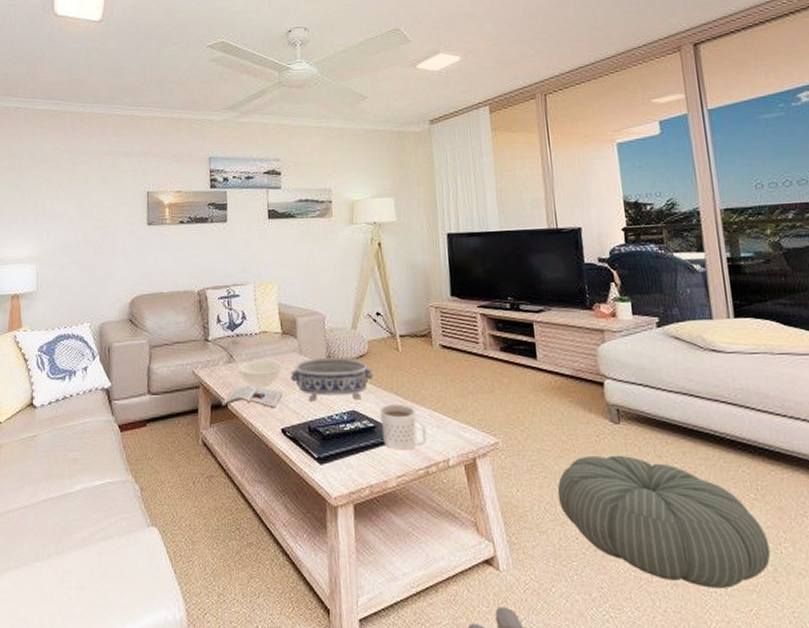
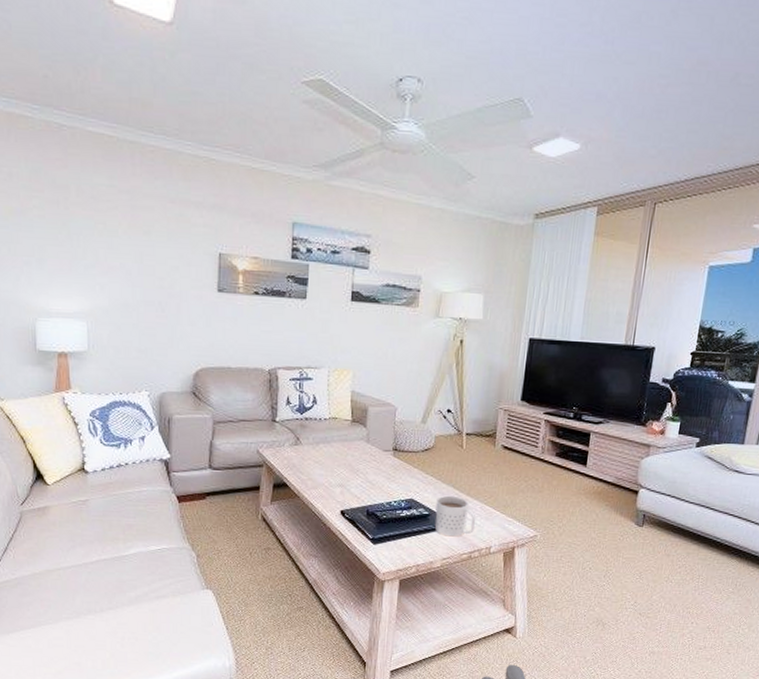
magazine: present [221,384,284,409] -> none [283,467,347,492]
bowl: present [238,359,282,388] -> none [304,444,348,471]
decorative bowl: present [290,357,373,402] -> none [354,447,435,490]
pouf: present [557,455,771,588] -> none [577,551,732,656]

